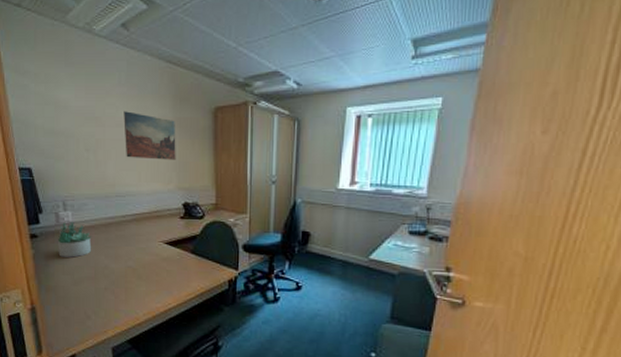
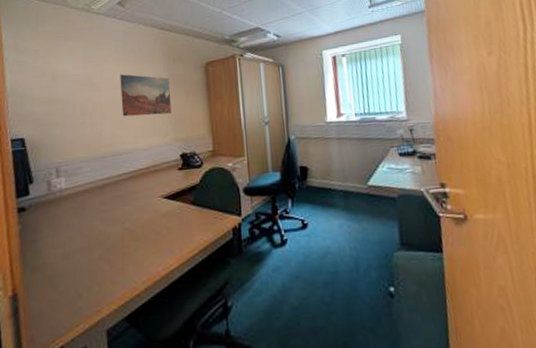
succulent plant: present [57,221,92,258] -> none [47,187,86,229]

